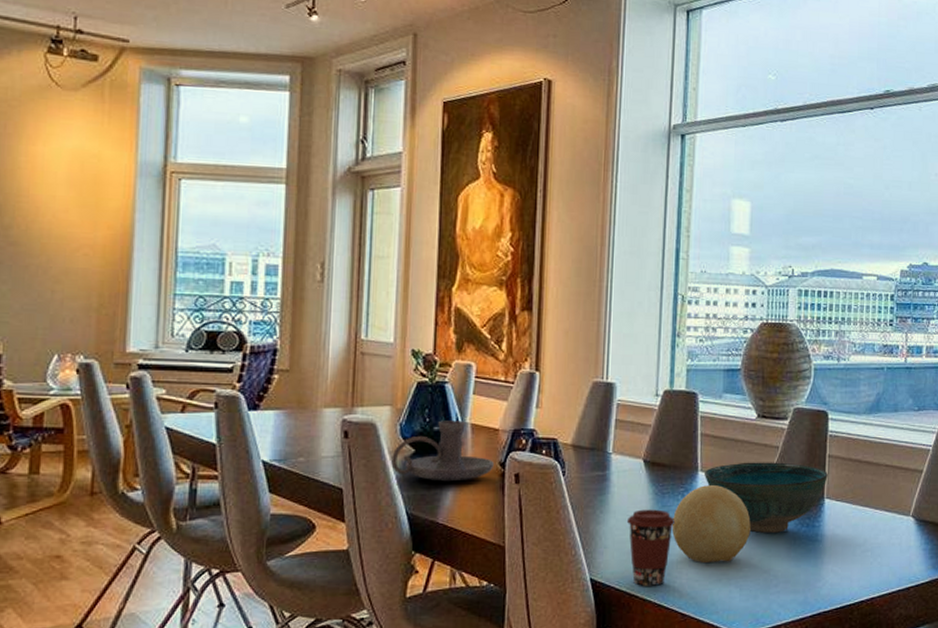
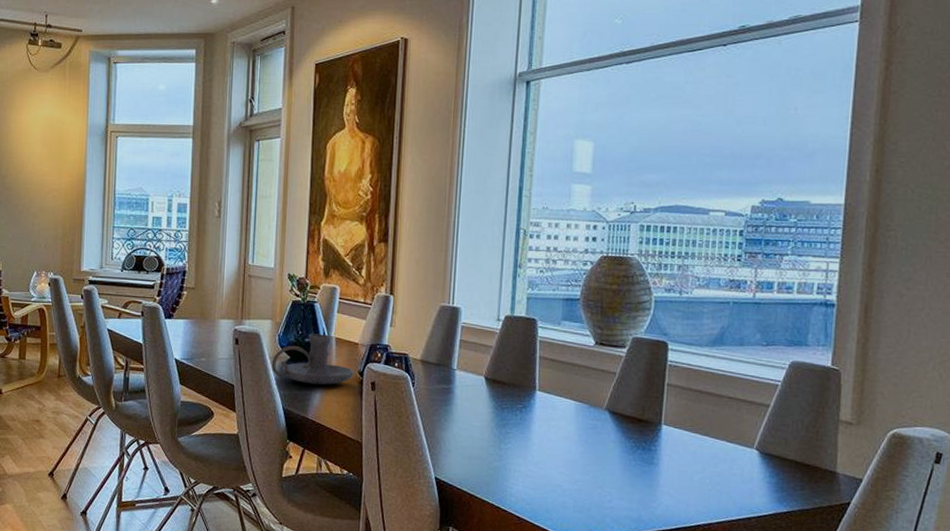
coffee cup: present [626,509,676,586] -> none [468,421,514,490]
decorative ball: present [671,485,751,562] -> none [510,404,586,475]
bowl: present [705,462,828,533] -> none [542,385,666,453]

